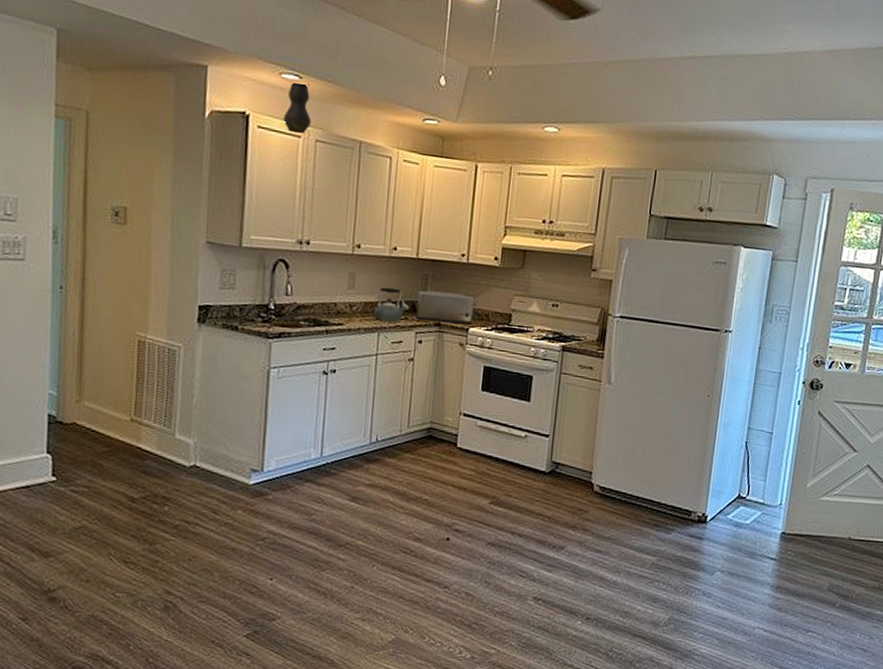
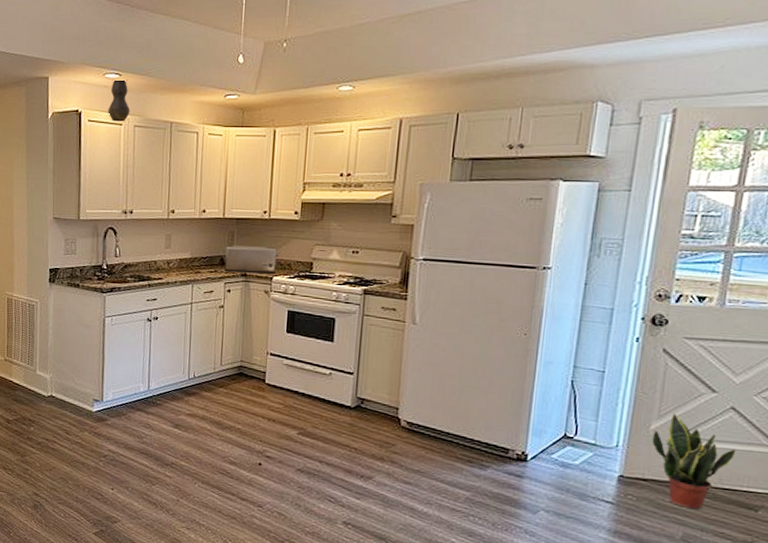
kettle: present [373,287,409,323] -> none [187,245,218,276]
potted plant: none [807,471,870,560] -> present [652,413,737,509]

